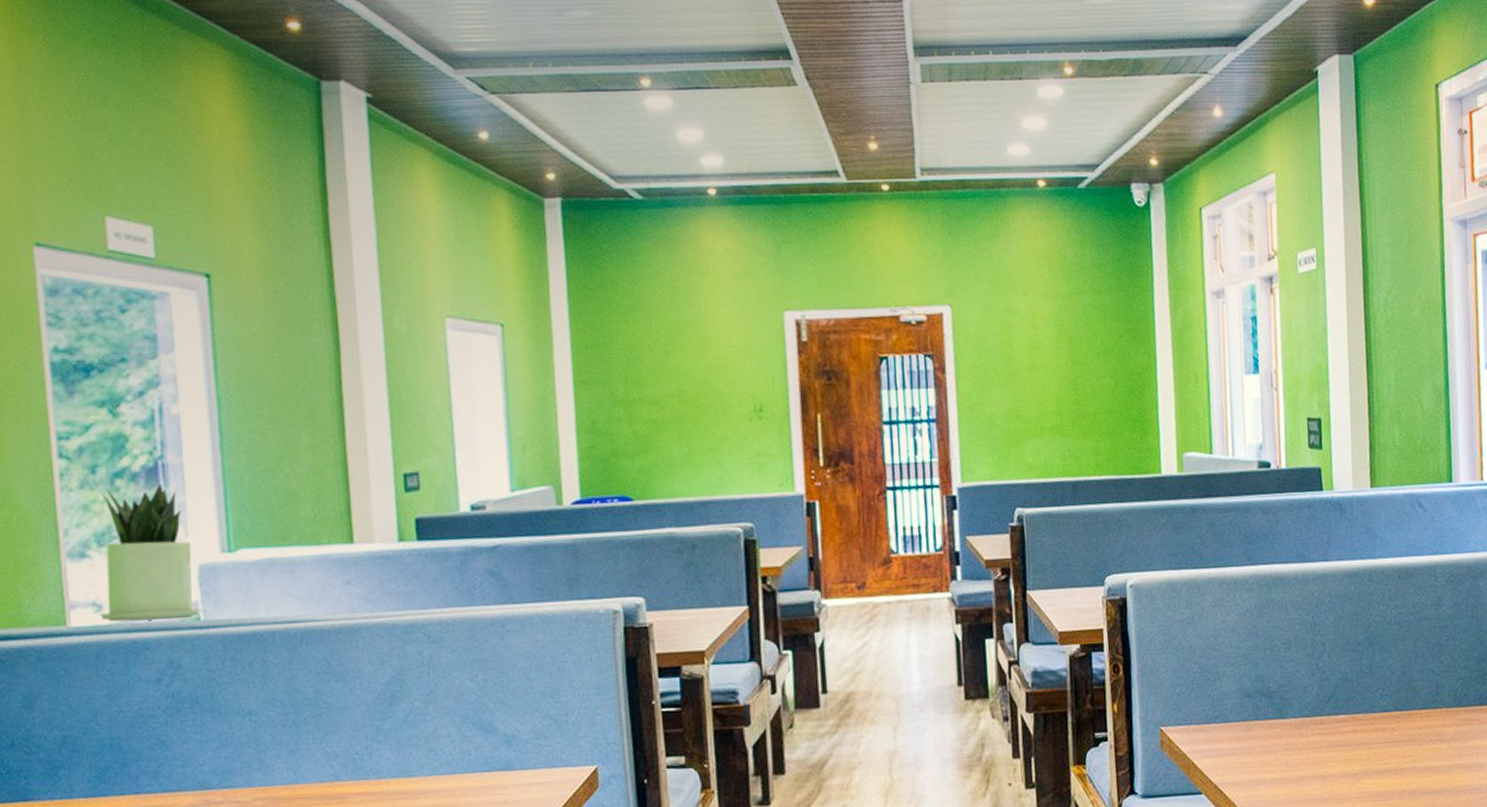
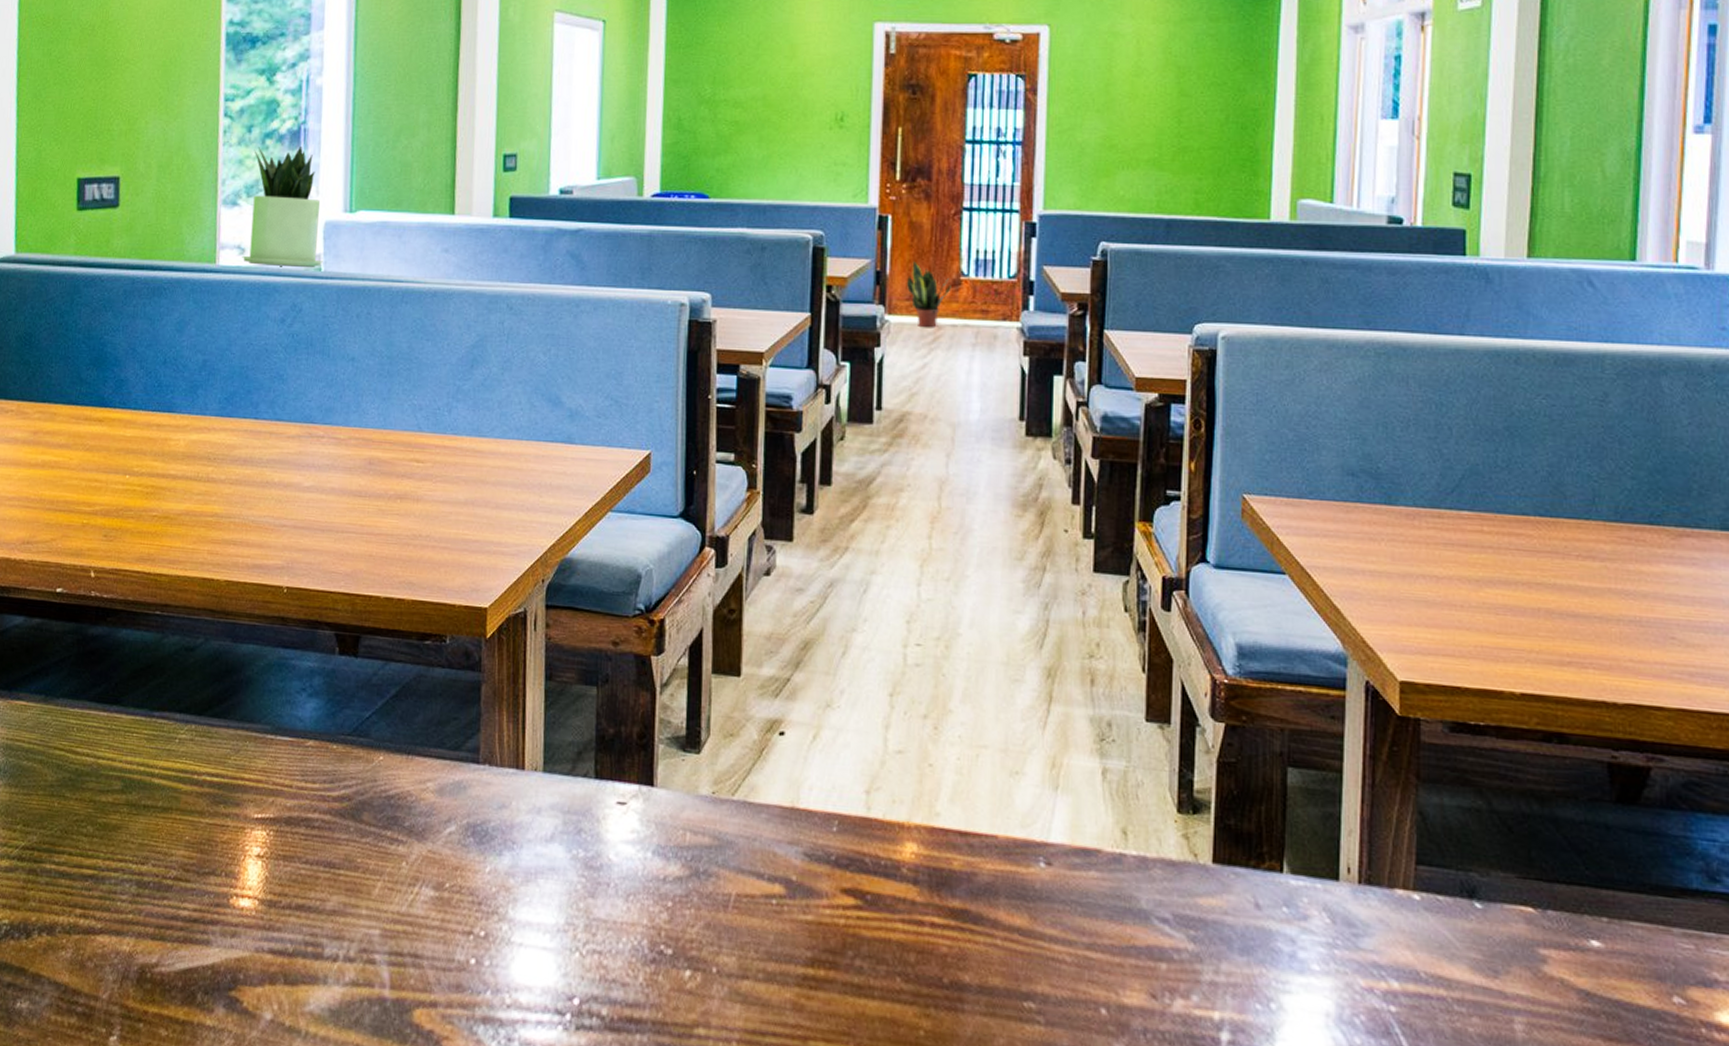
potted plant: none [840,544,883,608] -> present [907,261,952,328]

